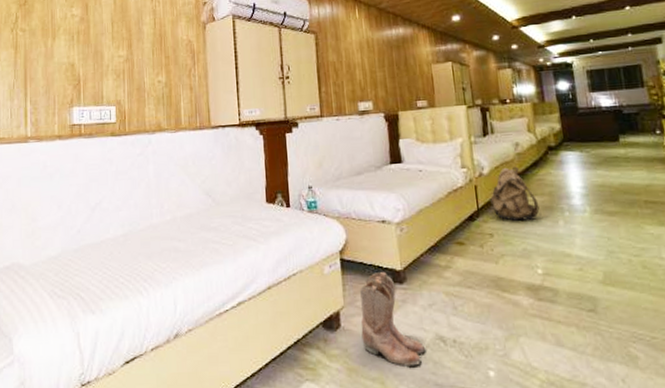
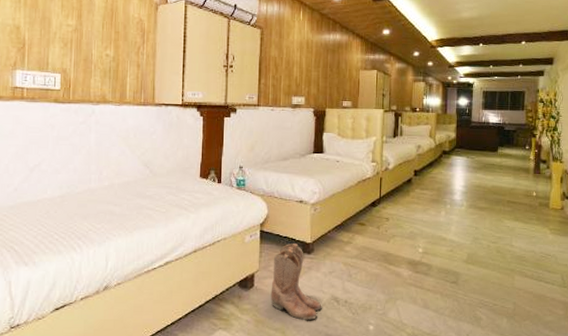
backpack: present [490,166,540,221] -> none [391,165,428,209]

